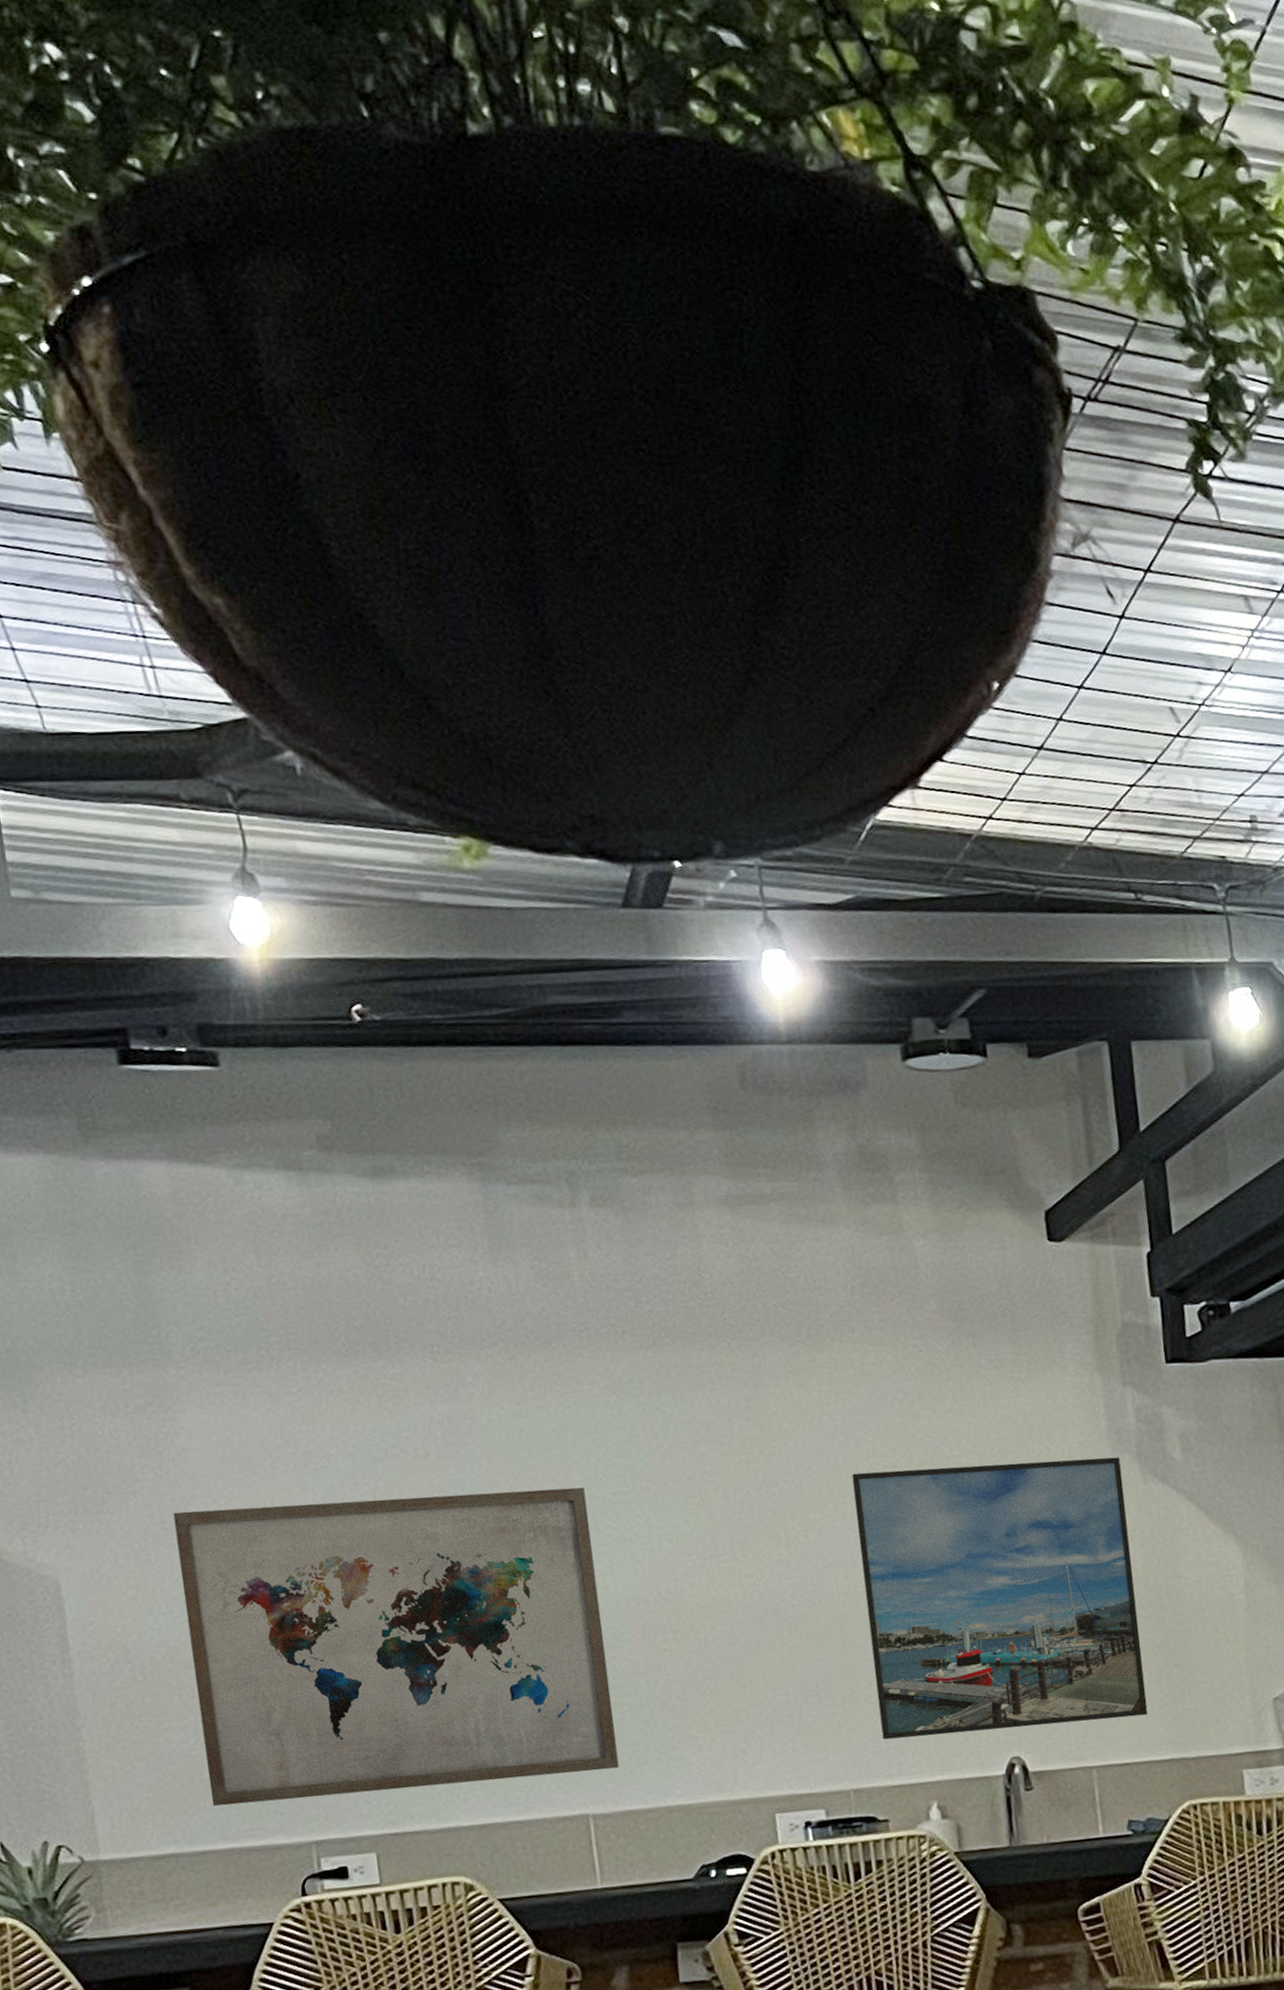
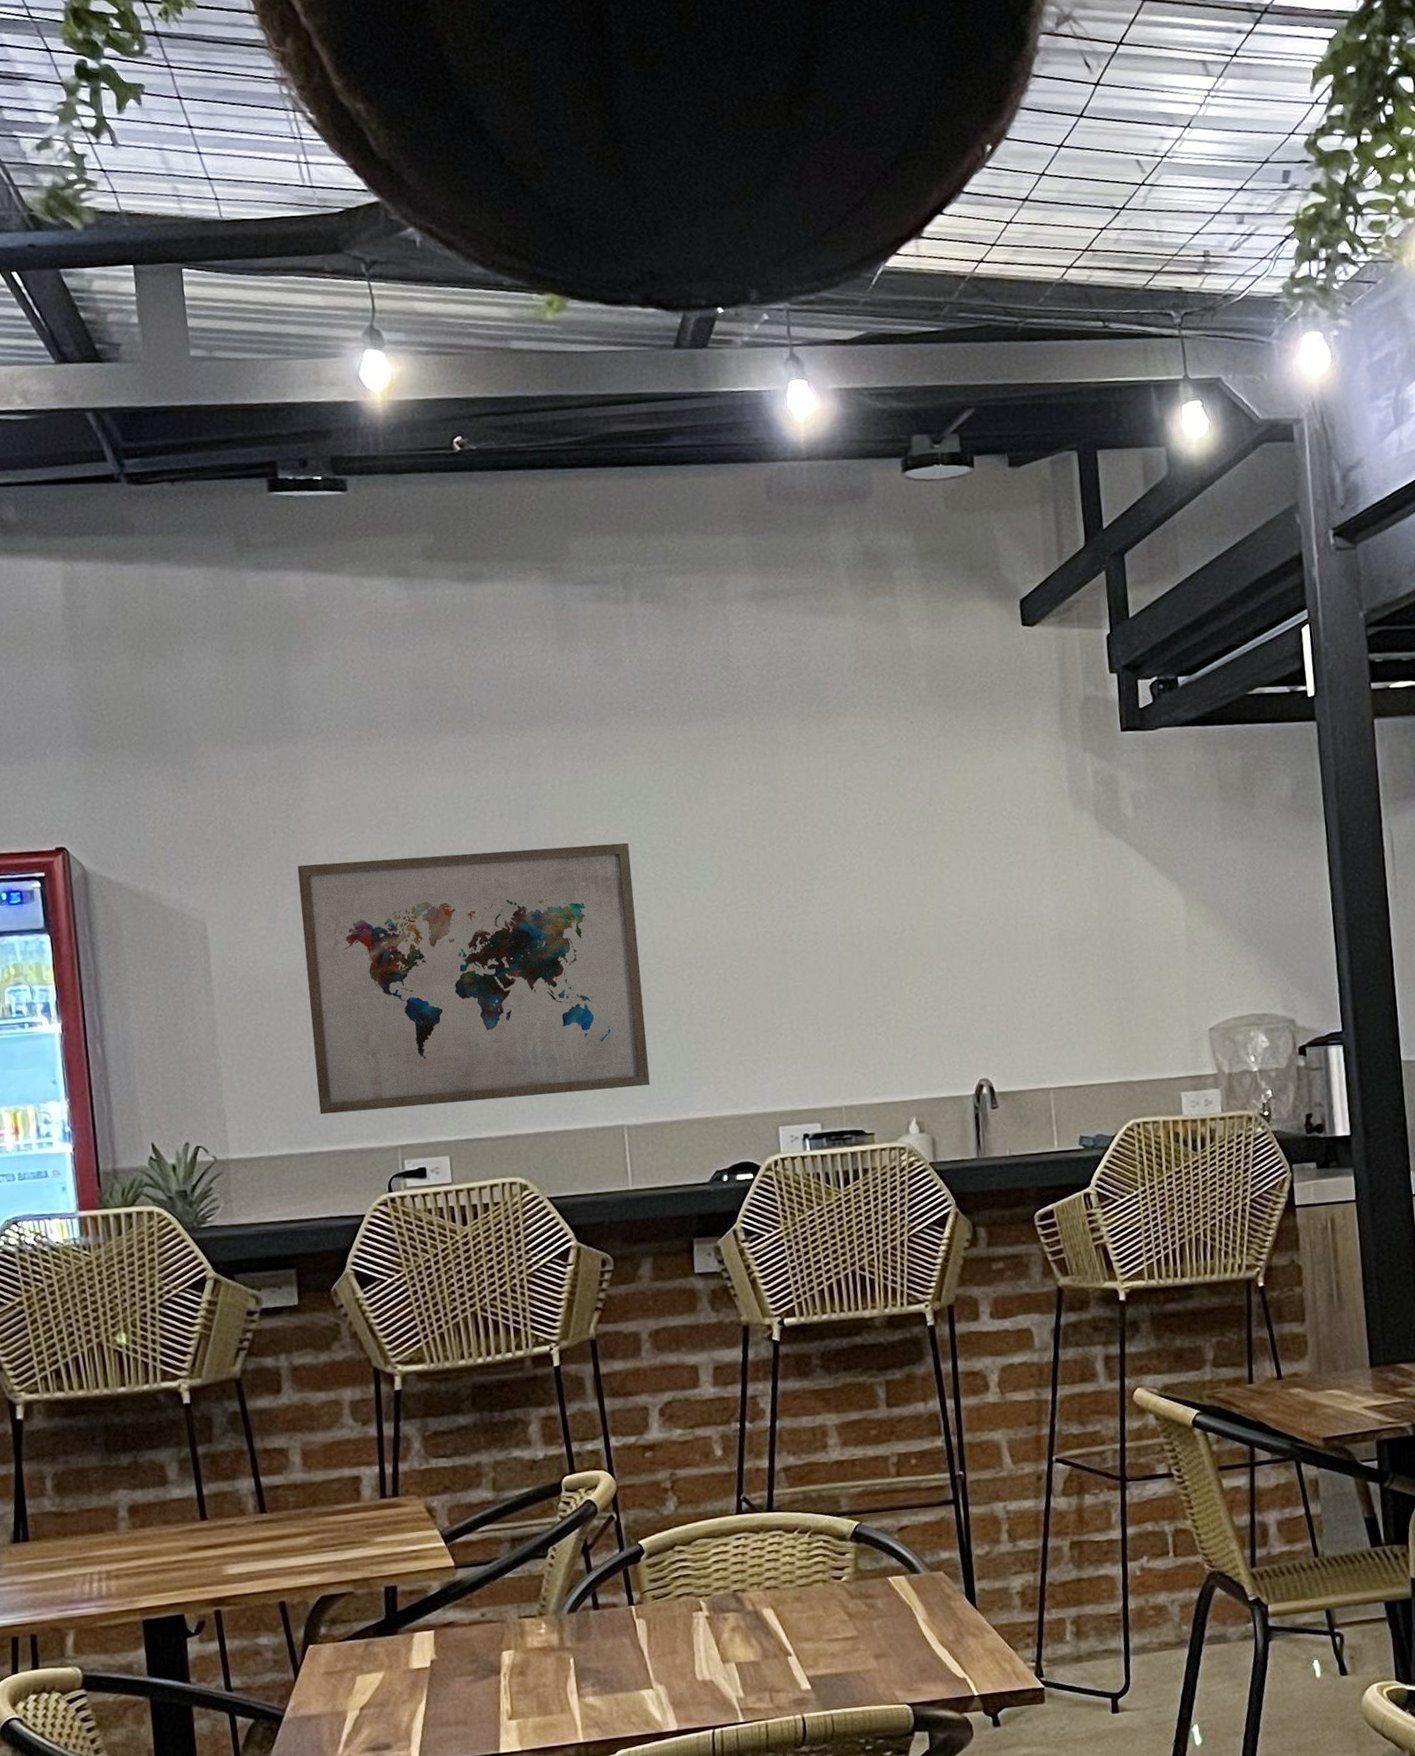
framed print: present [852,1457,1148,1740] -> none [851,814,1099,1063]

